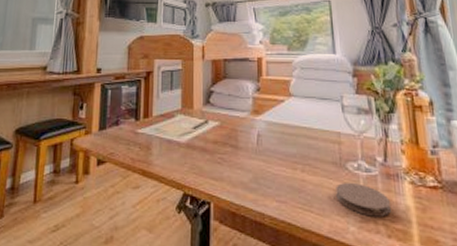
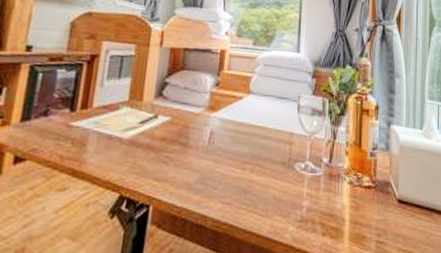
coaster: present [336,183,392,217] -> none [281,183,330,216]

